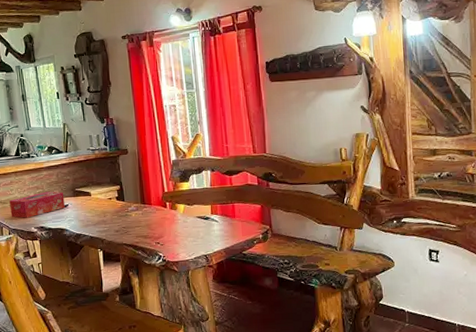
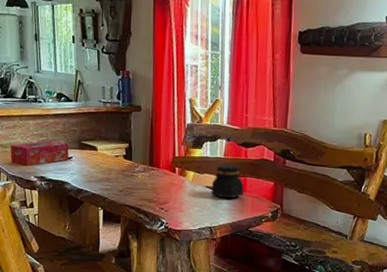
jar: none [201,193,233,226] -> present [211,164,244,199]

